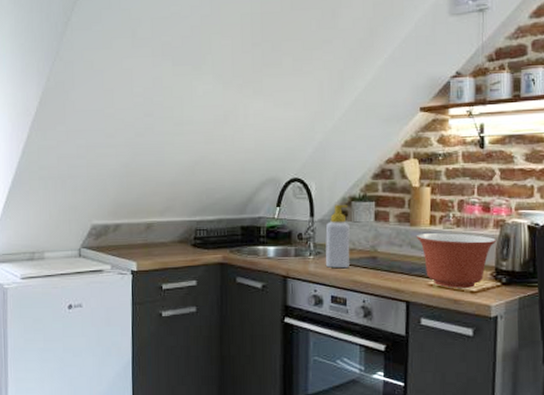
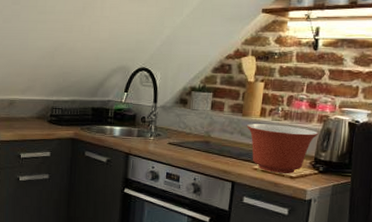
soap bottle: present [325,204,350,269] -> none [163,93,188,150]

